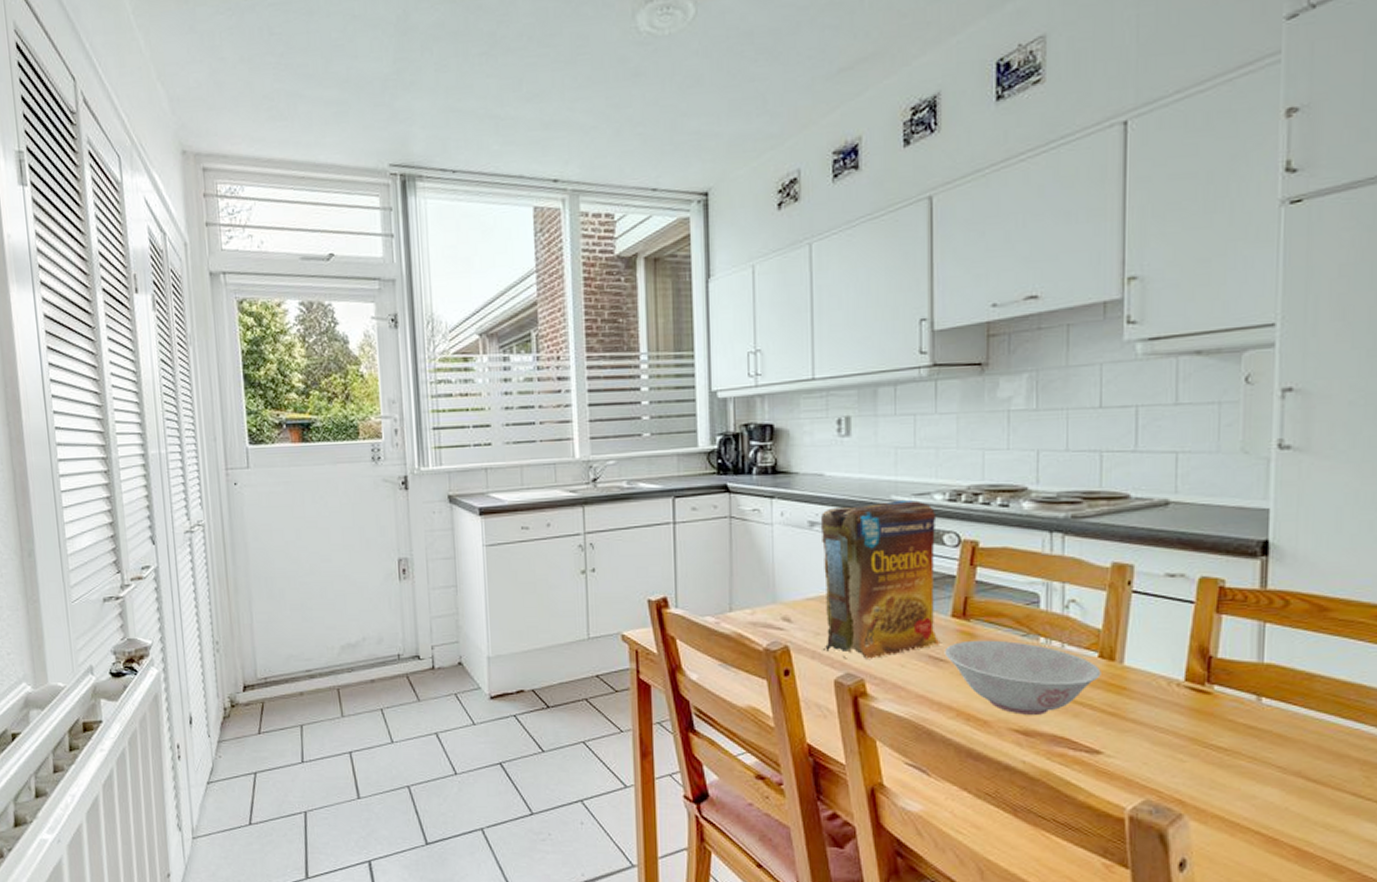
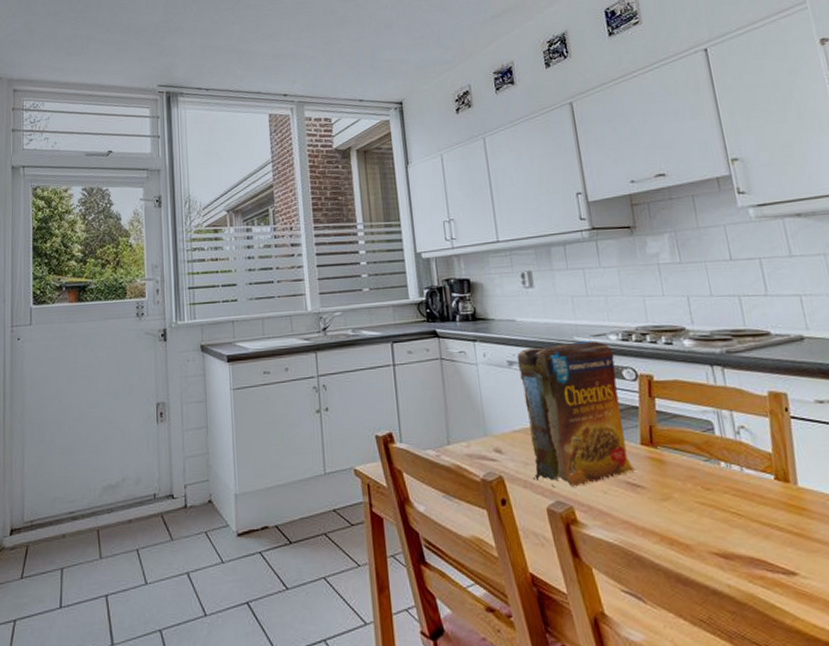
bowl: present [944,640,1101,715] -> none [639,465,781,538]

